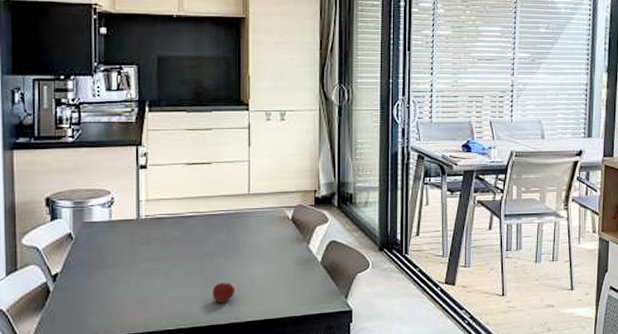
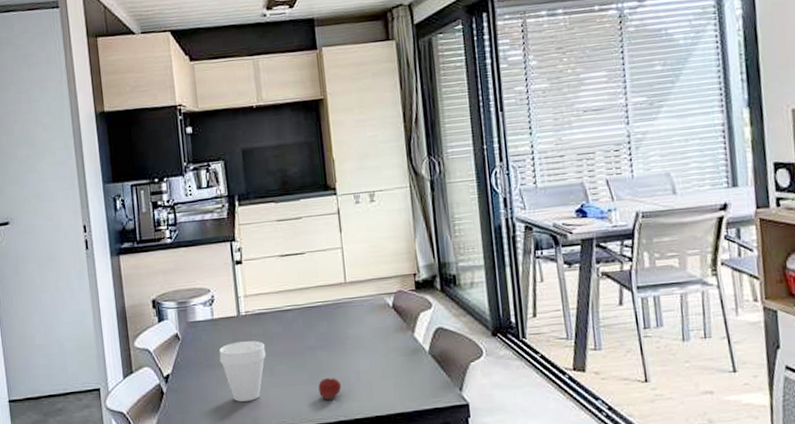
cup: none [114,244,163,303] -> present [218,341,266,402]

